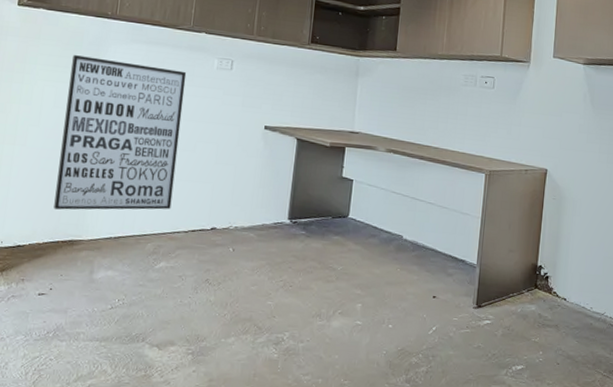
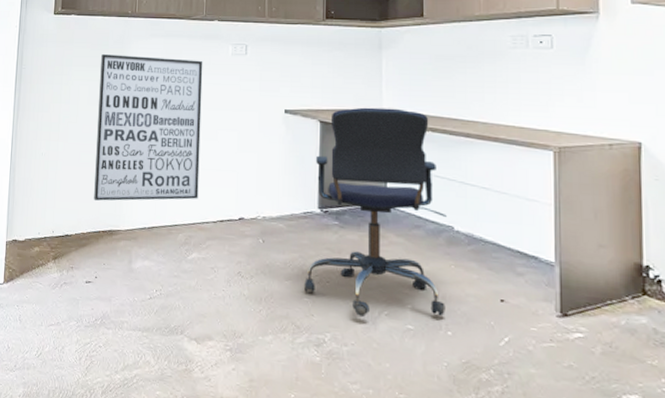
office chair: none [268,128,398,317] -> present [303,107,447,318]

